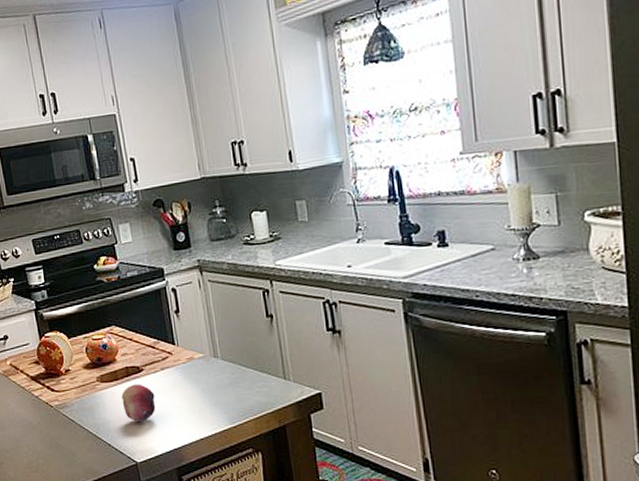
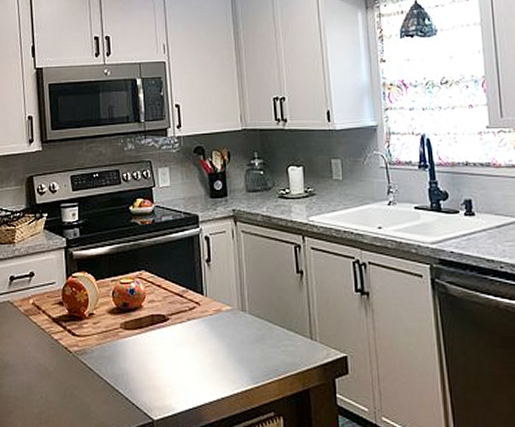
fruit: present [121,384,156,422] -> none [144,333,178,375]

